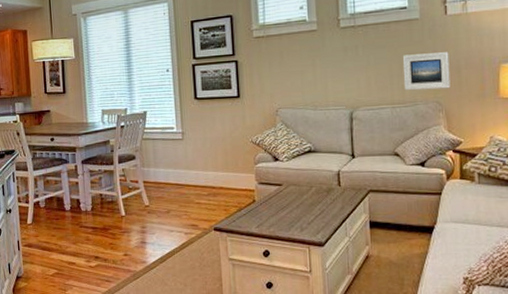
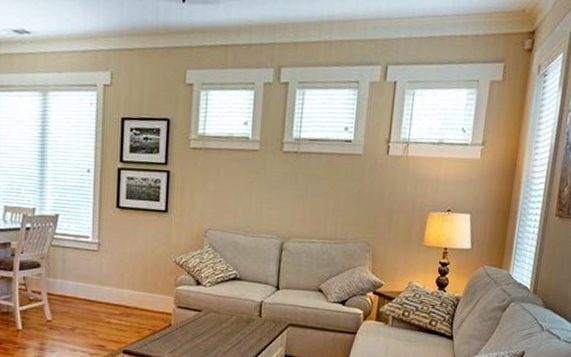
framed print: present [402,52,451,91] -> none [337,190,385,230]

